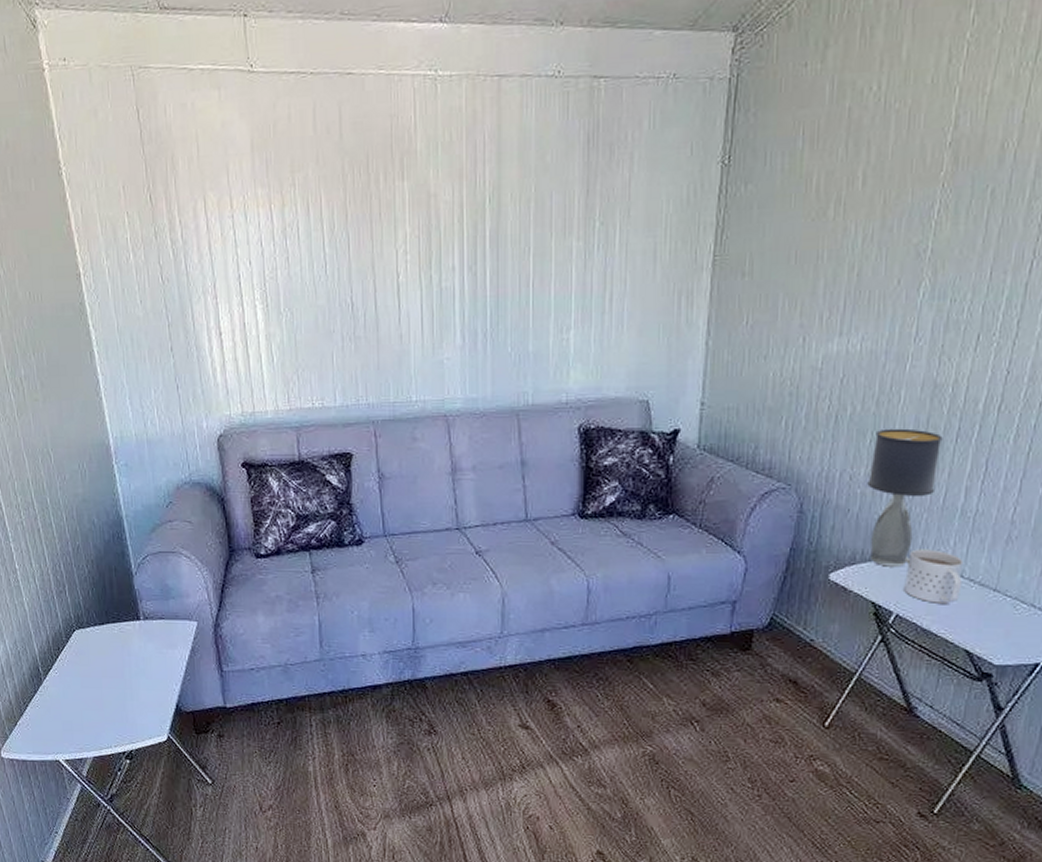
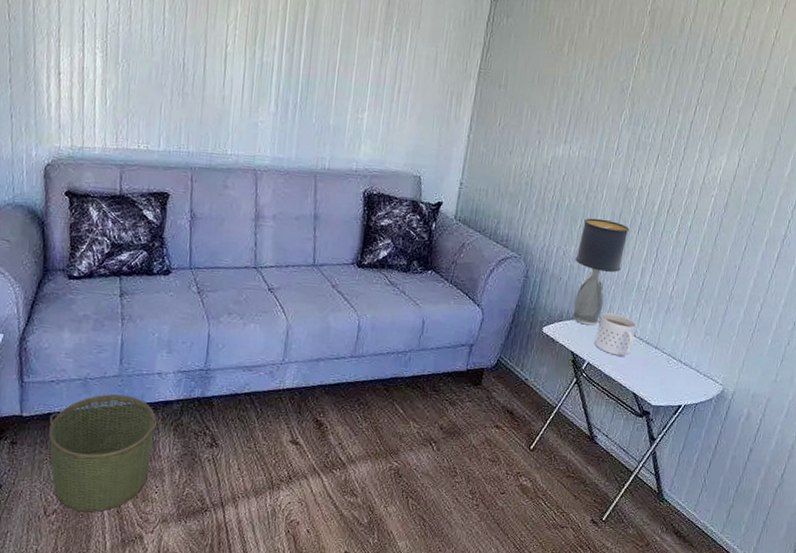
basket: none [253,680,368,808] -> present [48,394,158,513]

